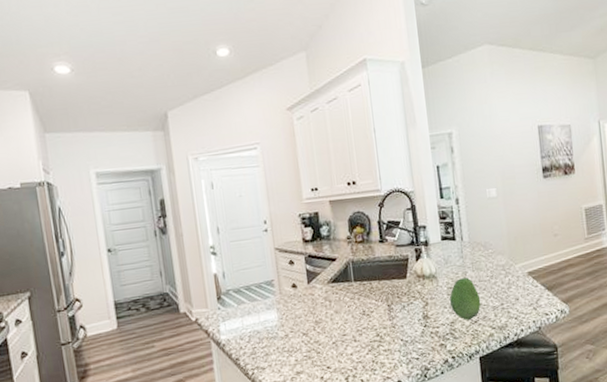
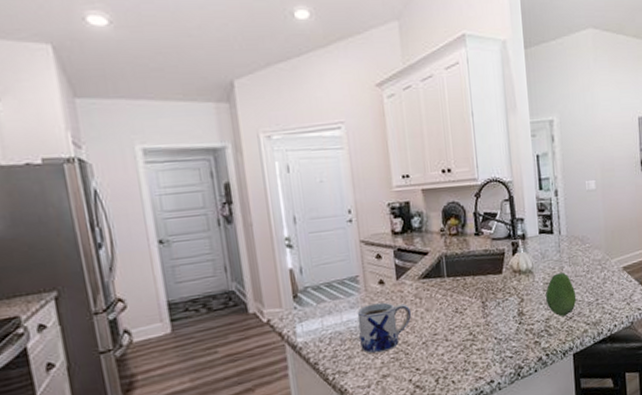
mug: none [273,304,322,352] -> present [357,302,412,354]

